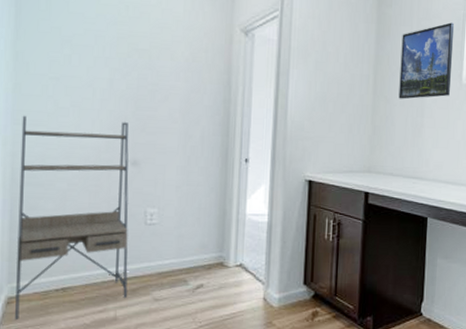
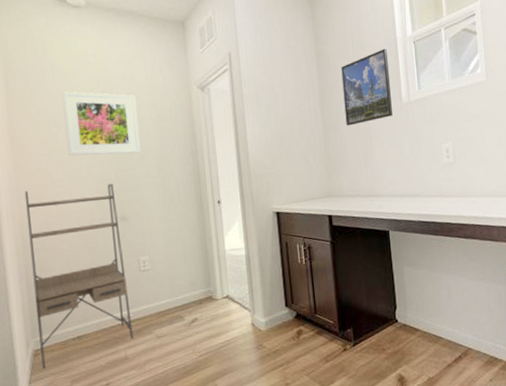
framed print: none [81,10,169,93] -> present [62,91,141,156]

